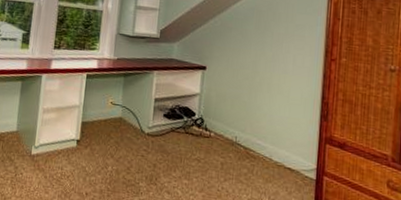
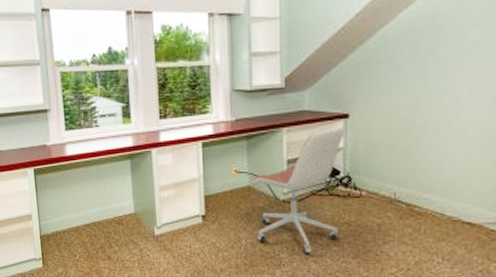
office chair: none [122,76,203,185] -> present [252,128,346,254]

